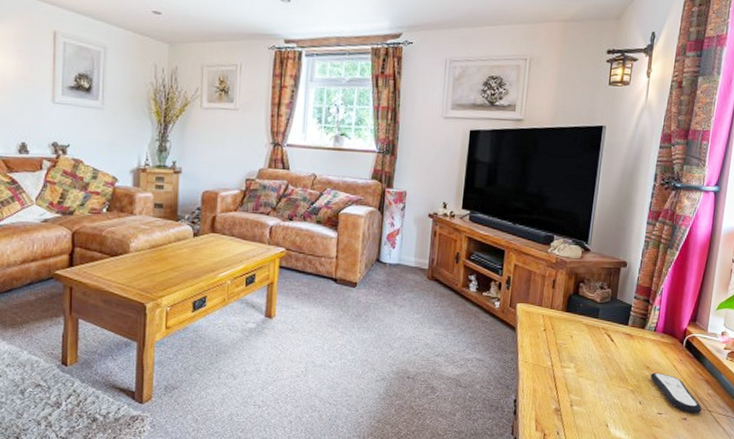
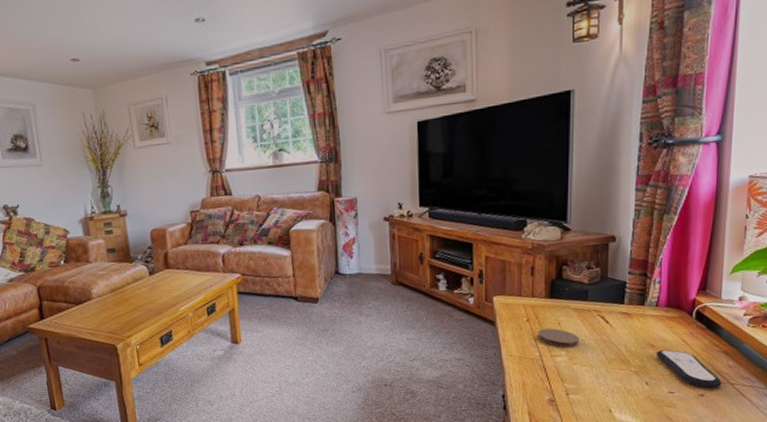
coaster: none [551,340,588,360] -> present [538,328,580,348]

